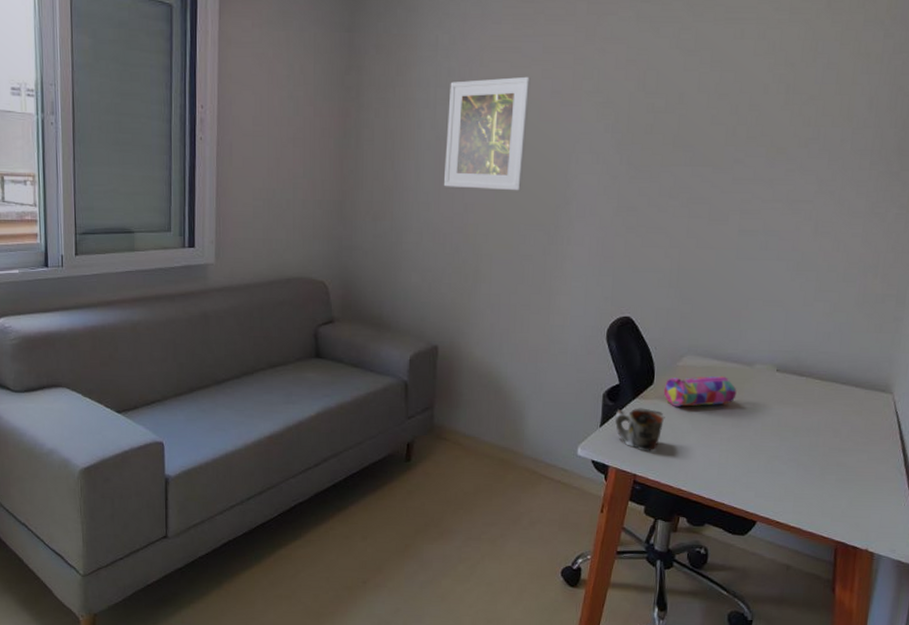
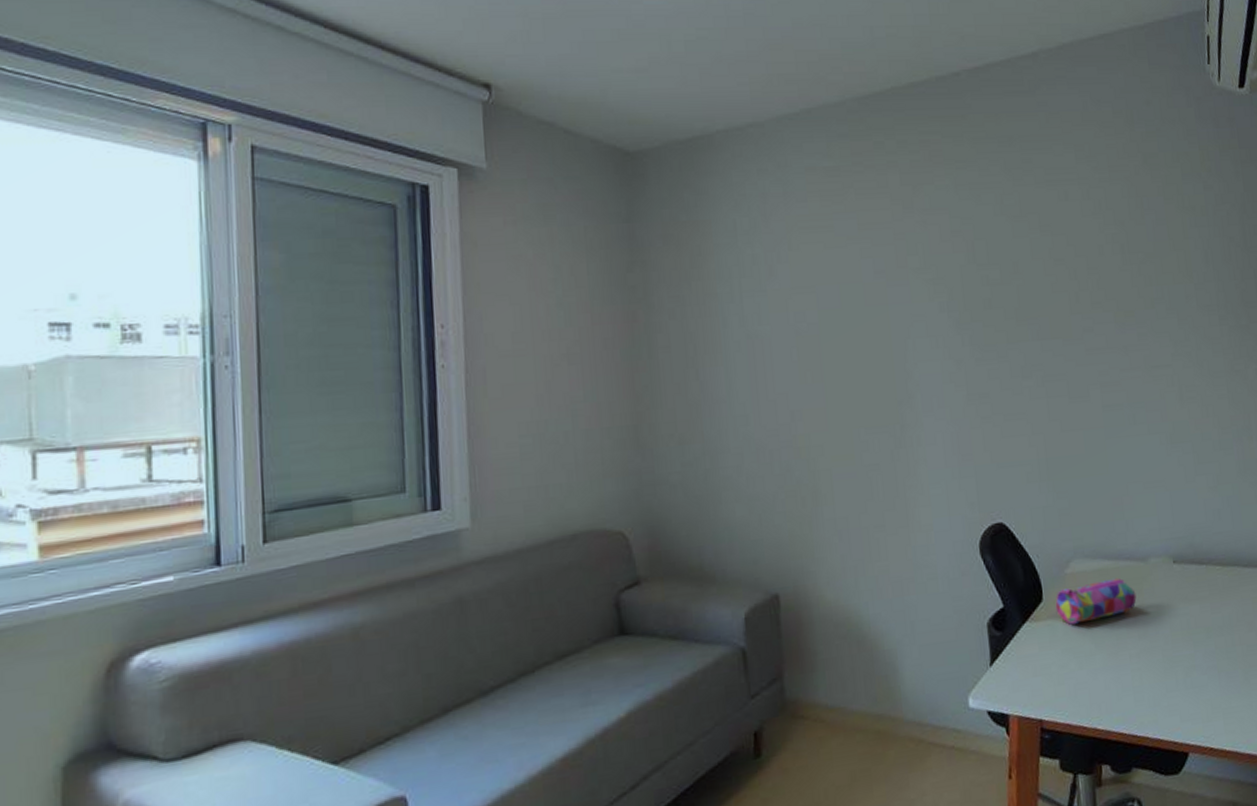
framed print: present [443,76,531,191] -> none [756,257,856,394]
mug: present [615,408,665,452] -> none [1006,632,1063,688]

